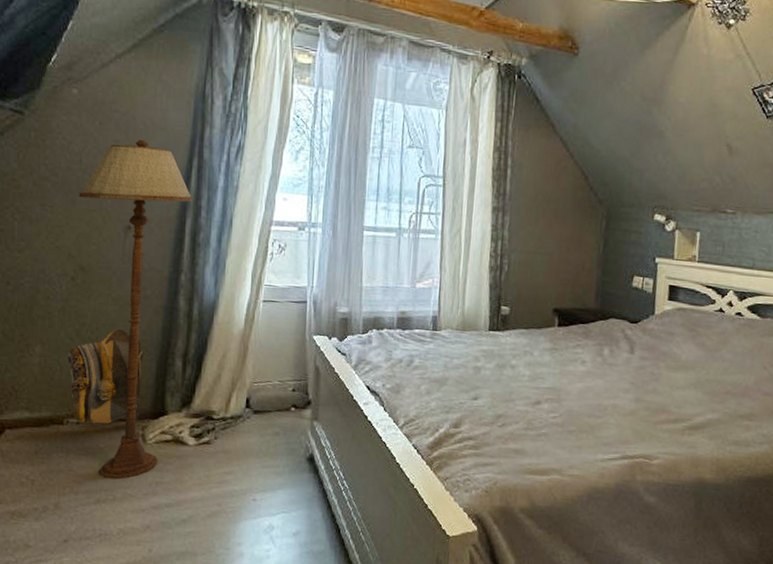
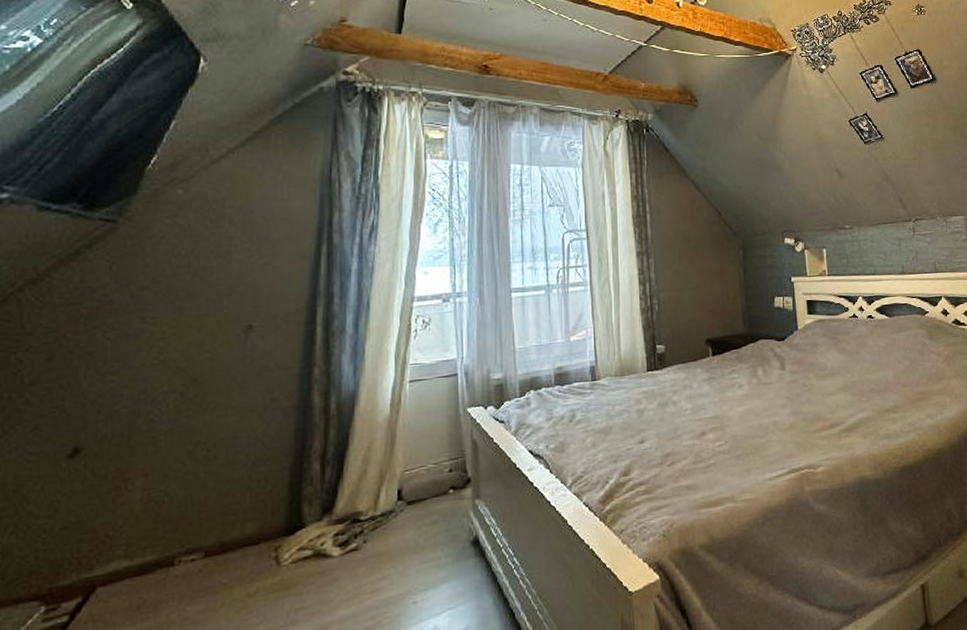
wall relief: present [67,328,144,425] -> none [178,440,273,560]
floor lamp: present [78,139,194,480] -> none [187,232,325,619]

